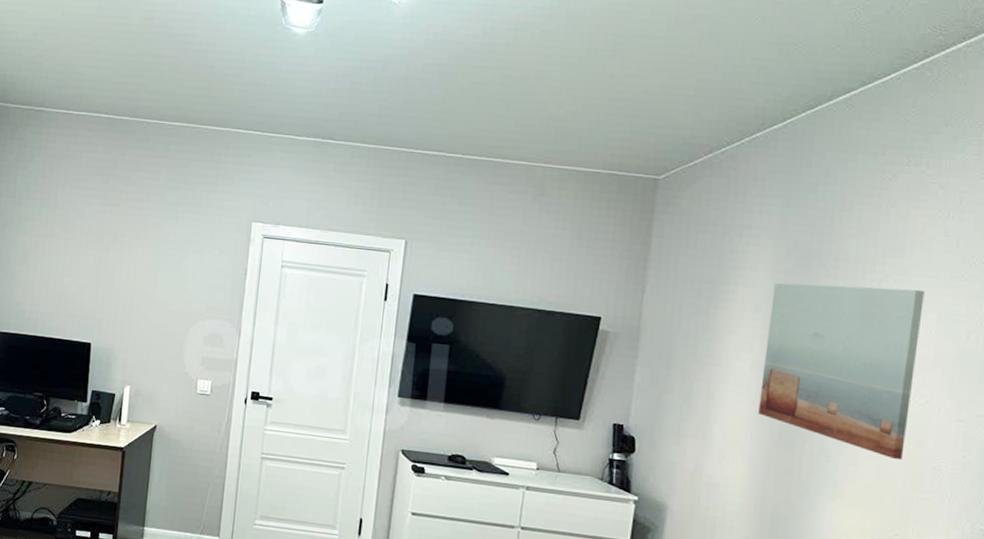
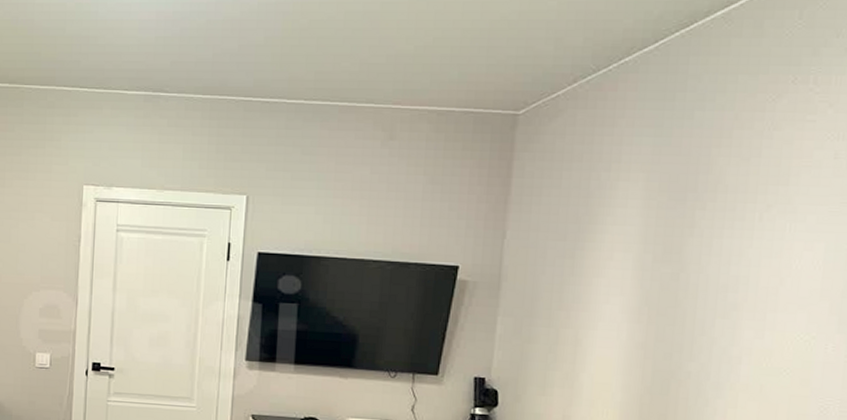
wall art: present [758,282,925,460] -> none [630,218,811,401]

